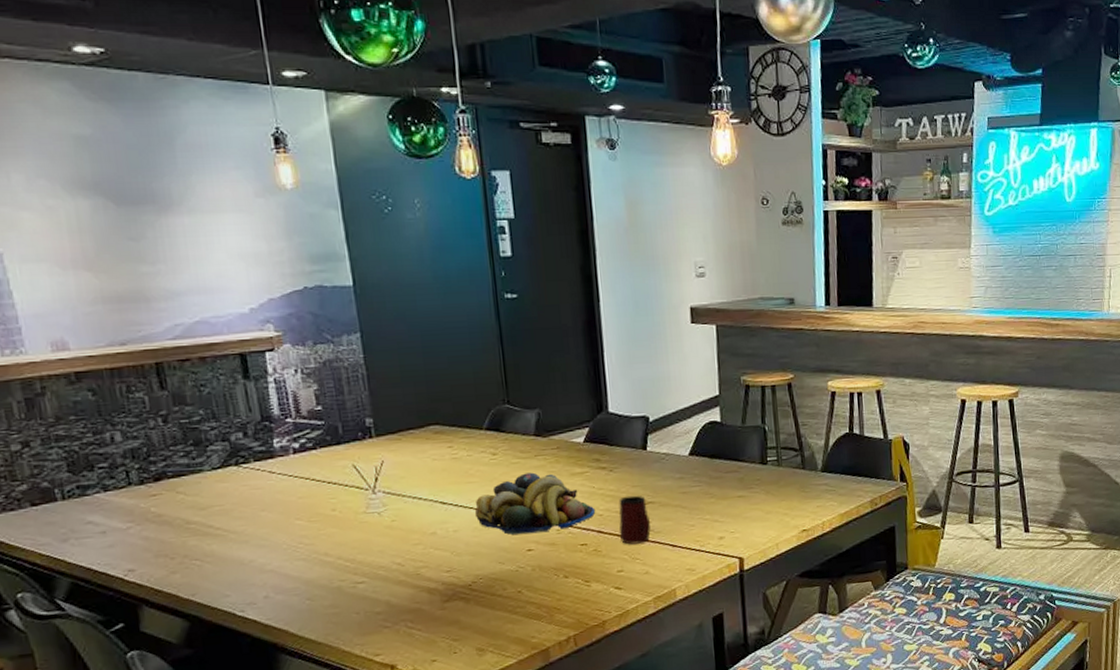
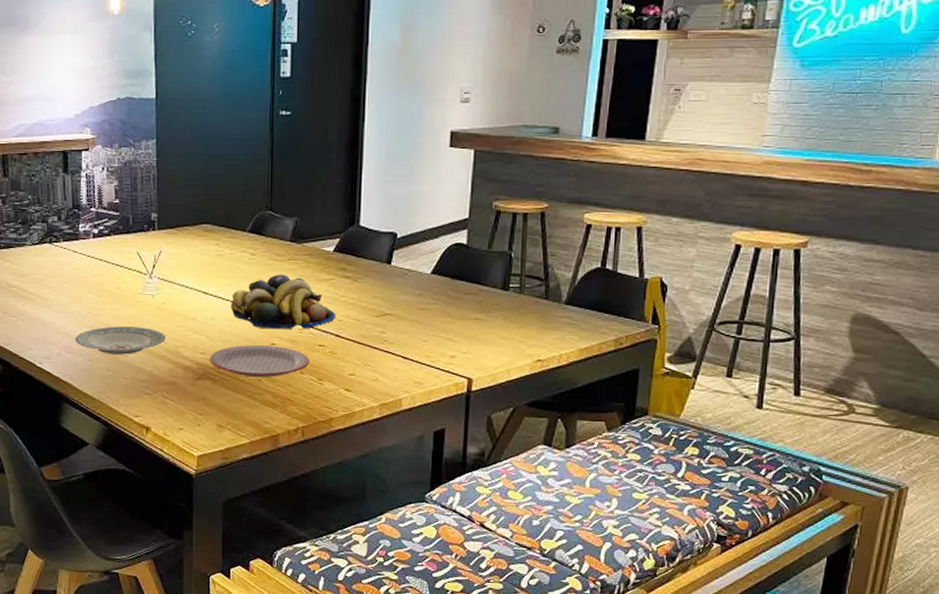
plate: none [285,551,403,589] -> present [75,326,166,355]
plate: none [457,551,573,590] -> present [209,344,309,378]
mug: present [619,495,651,545] -> none [355,305,385,352]

